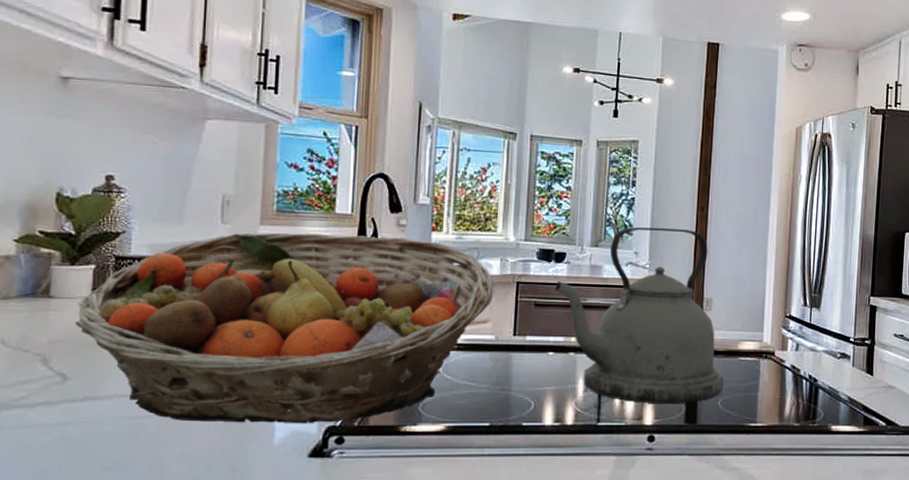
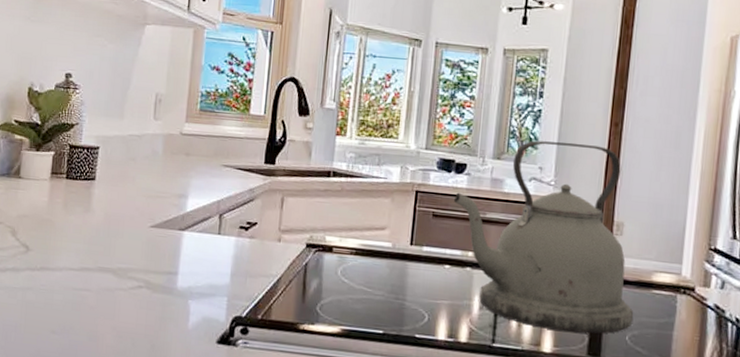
fruit basket: present [74,232,494,424] -> none [37,129,393,314]

